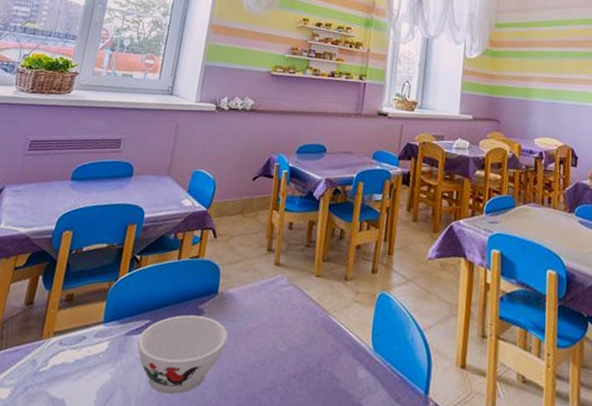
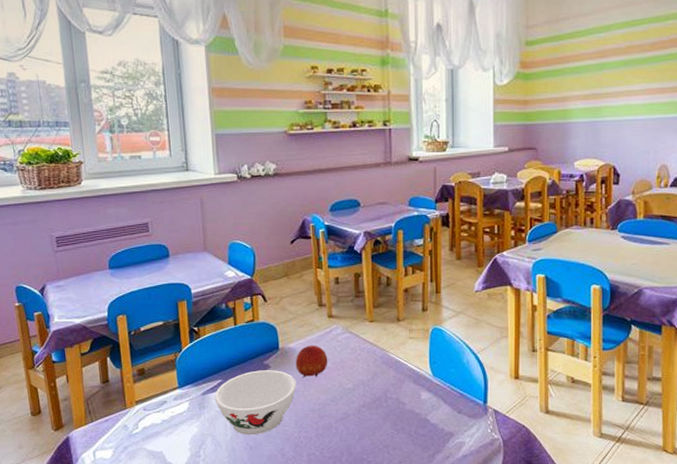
fruit: none [230,293,267,332] -> present [295,345,328,378]

